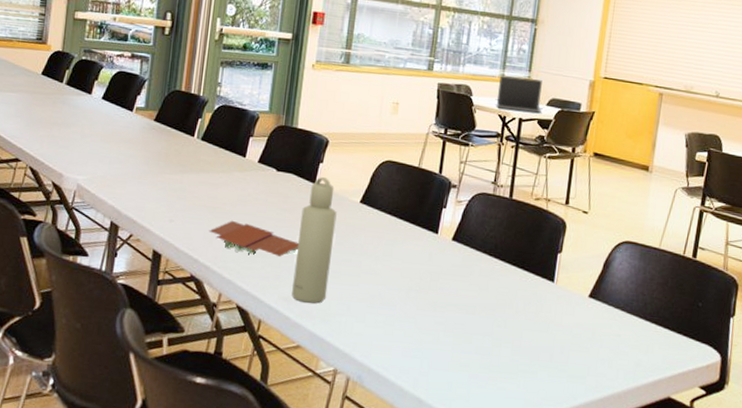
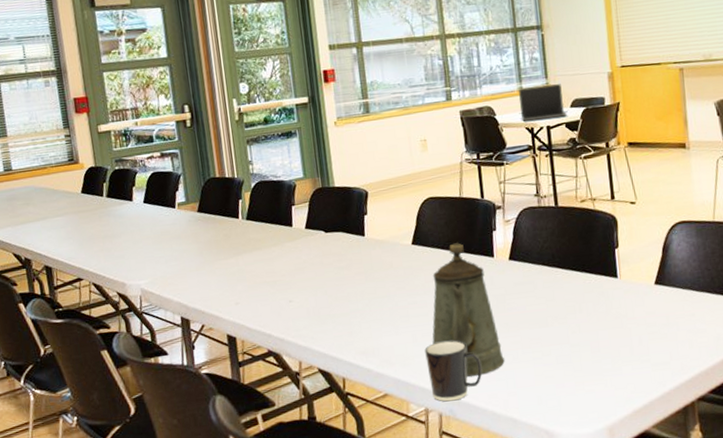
papers: present [209,220,300,256] -> none [275,289,364,319]
bottle: present [292,177,337,303] -> none [358,228,402,352]
mug: none [344,305,401,368] -> present [425,340,483,402]
coffee pot: none [357,211,425,348] -> present [432,242,505,377]

